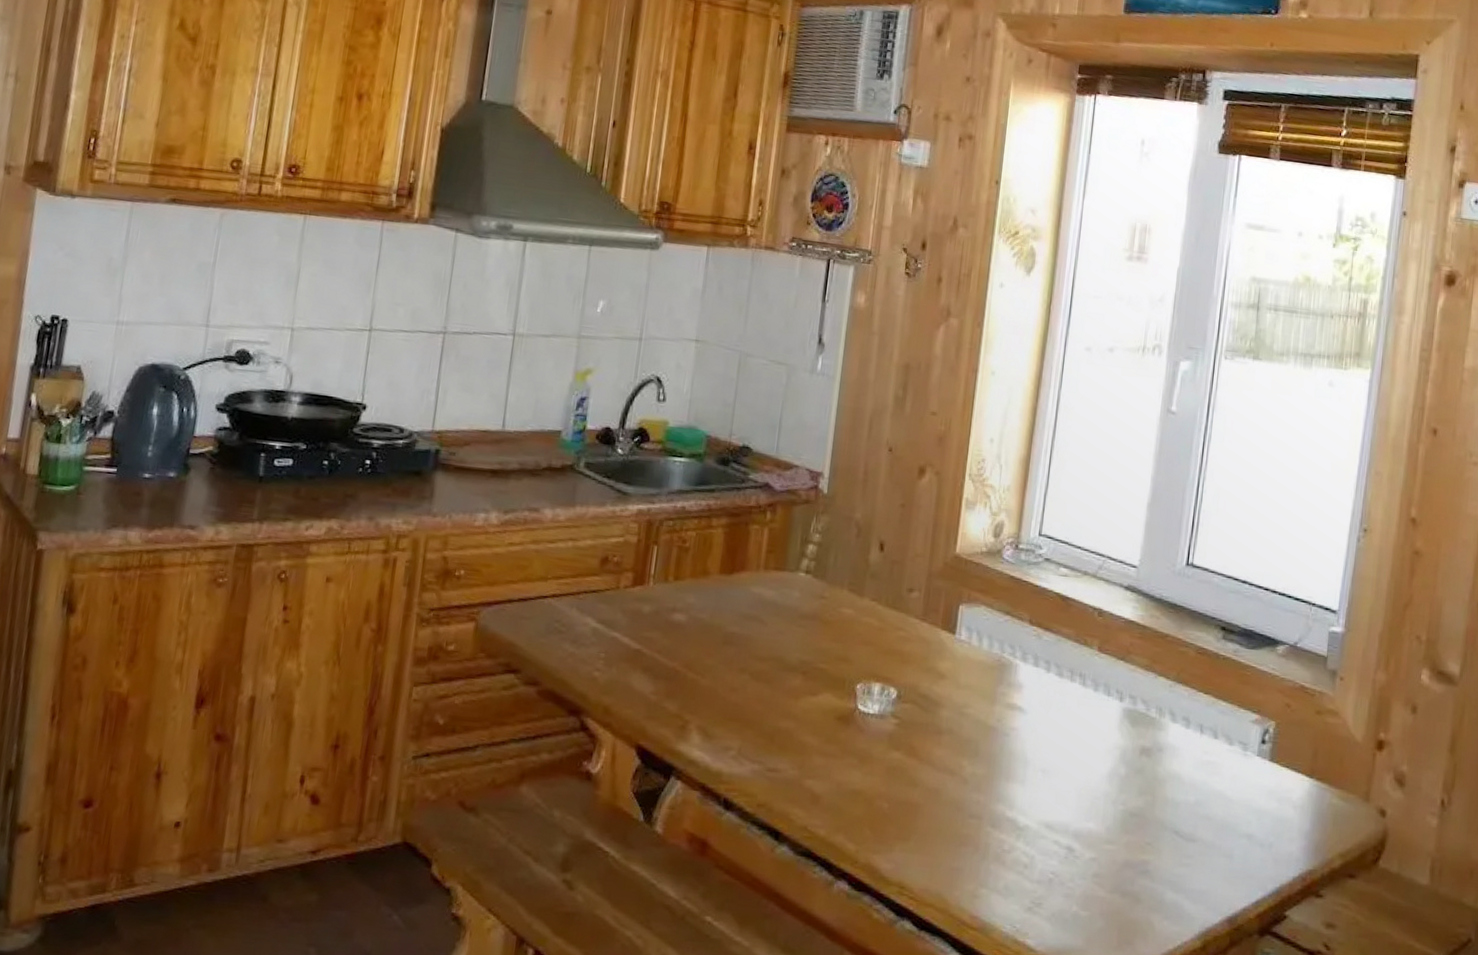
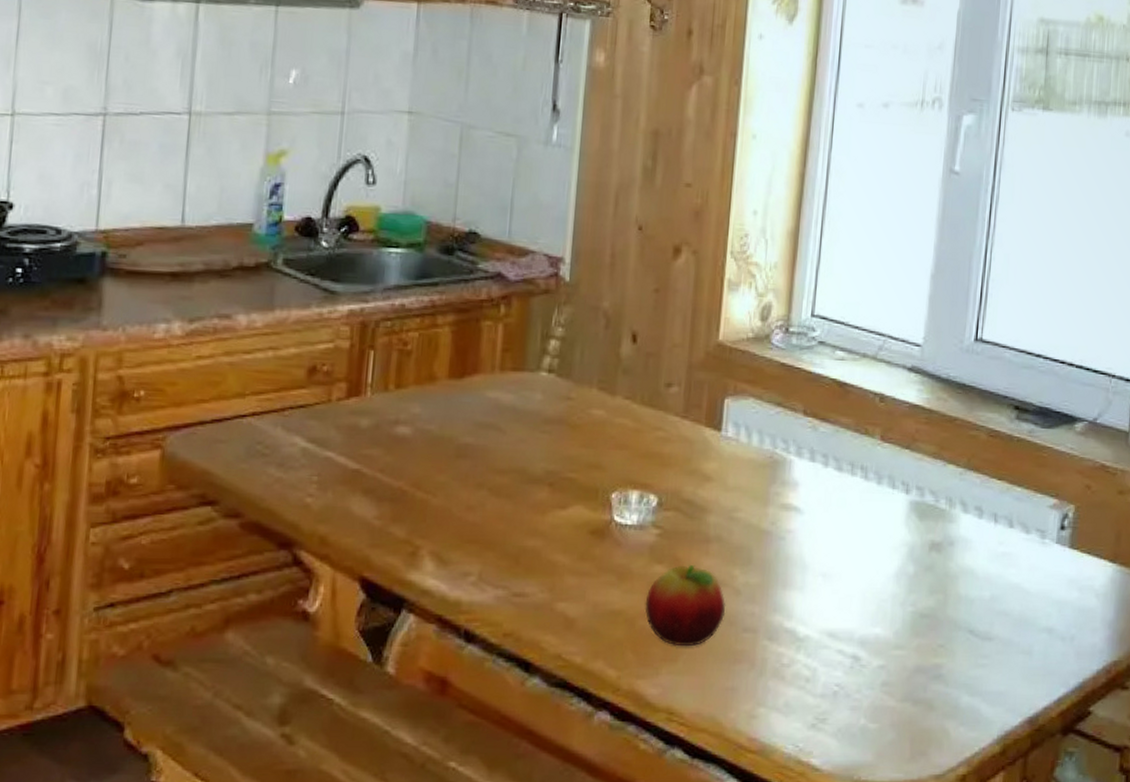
fruit: none [882,753,955,828] -> present [645,565,726,647]

